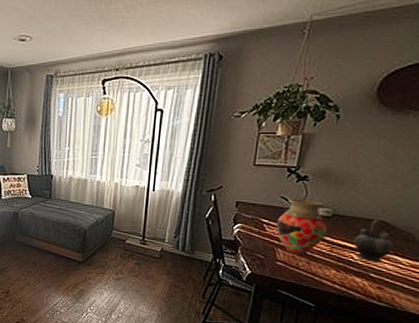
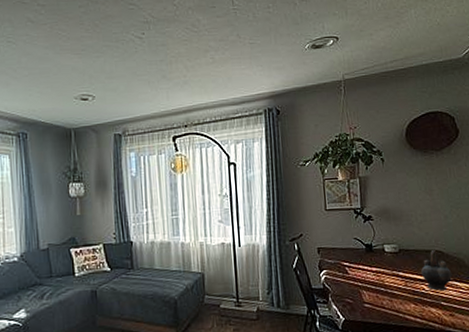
vase: present [276,198,328,254] -> none [356,238,399,293]

